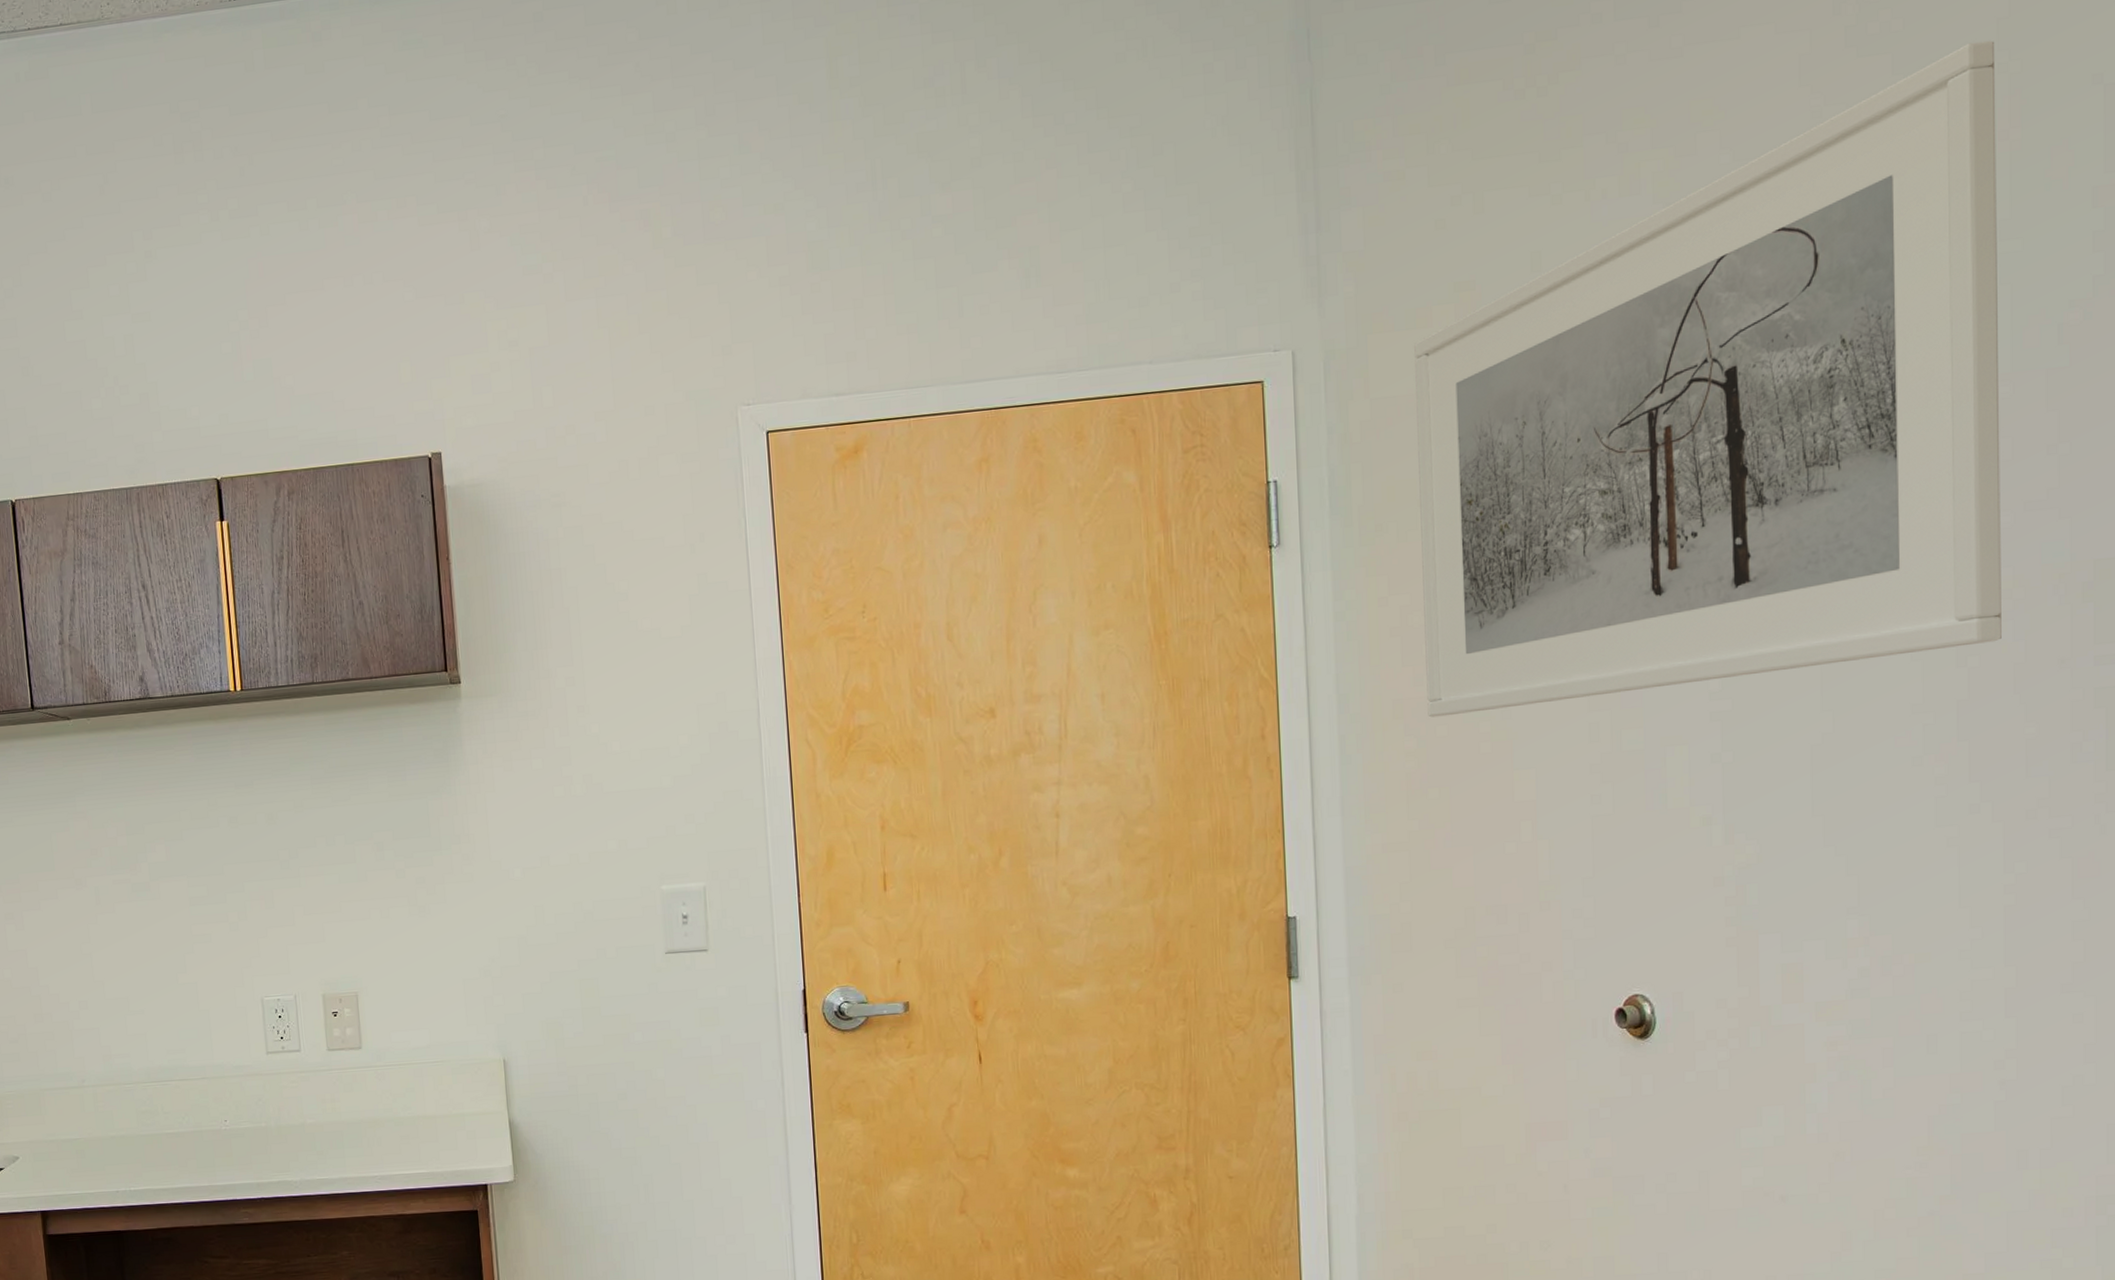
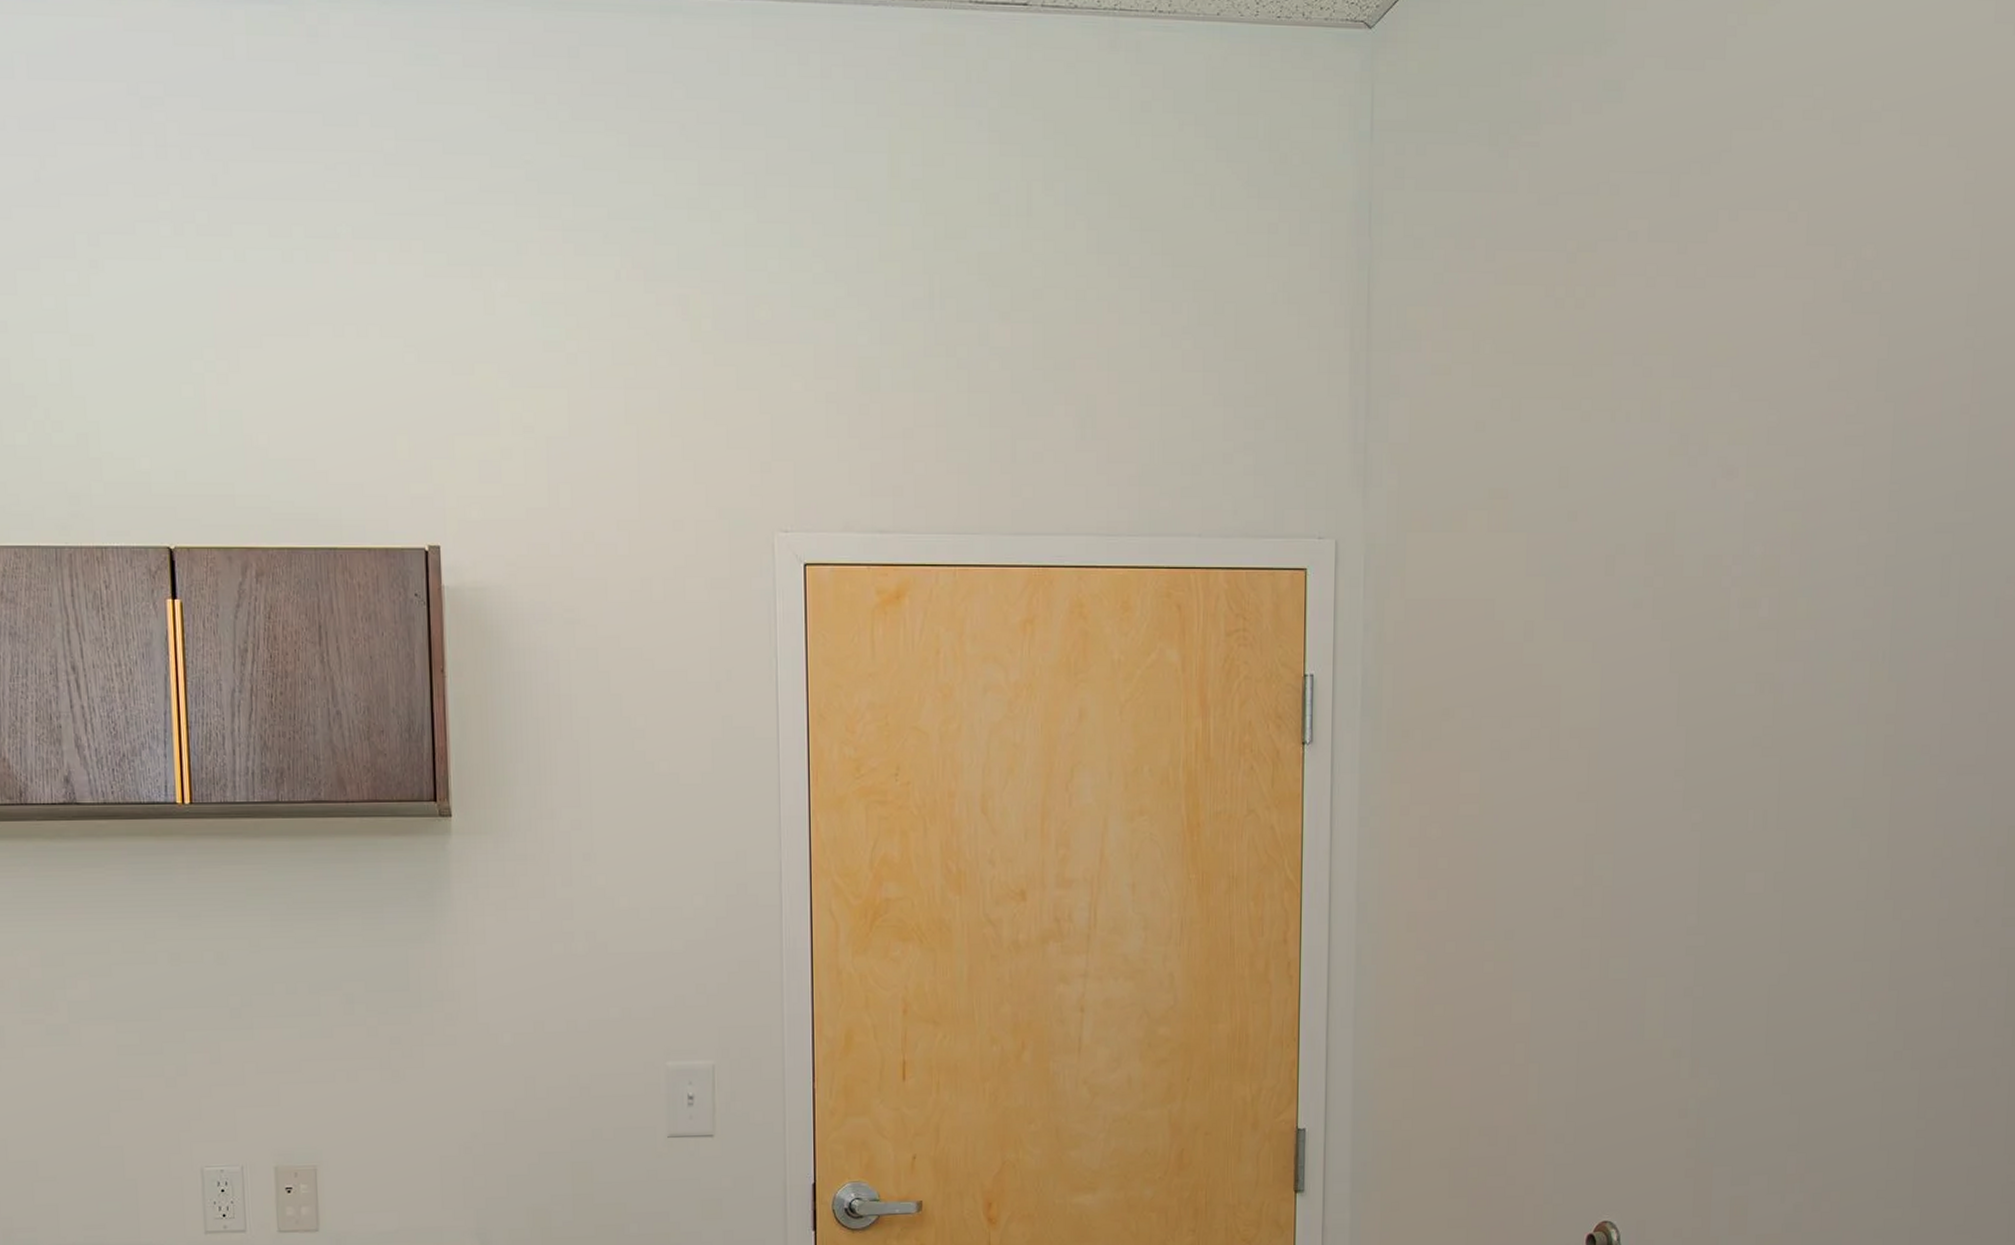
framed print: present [1414,40,2002,718] -> none [1439,314,1964,933]

